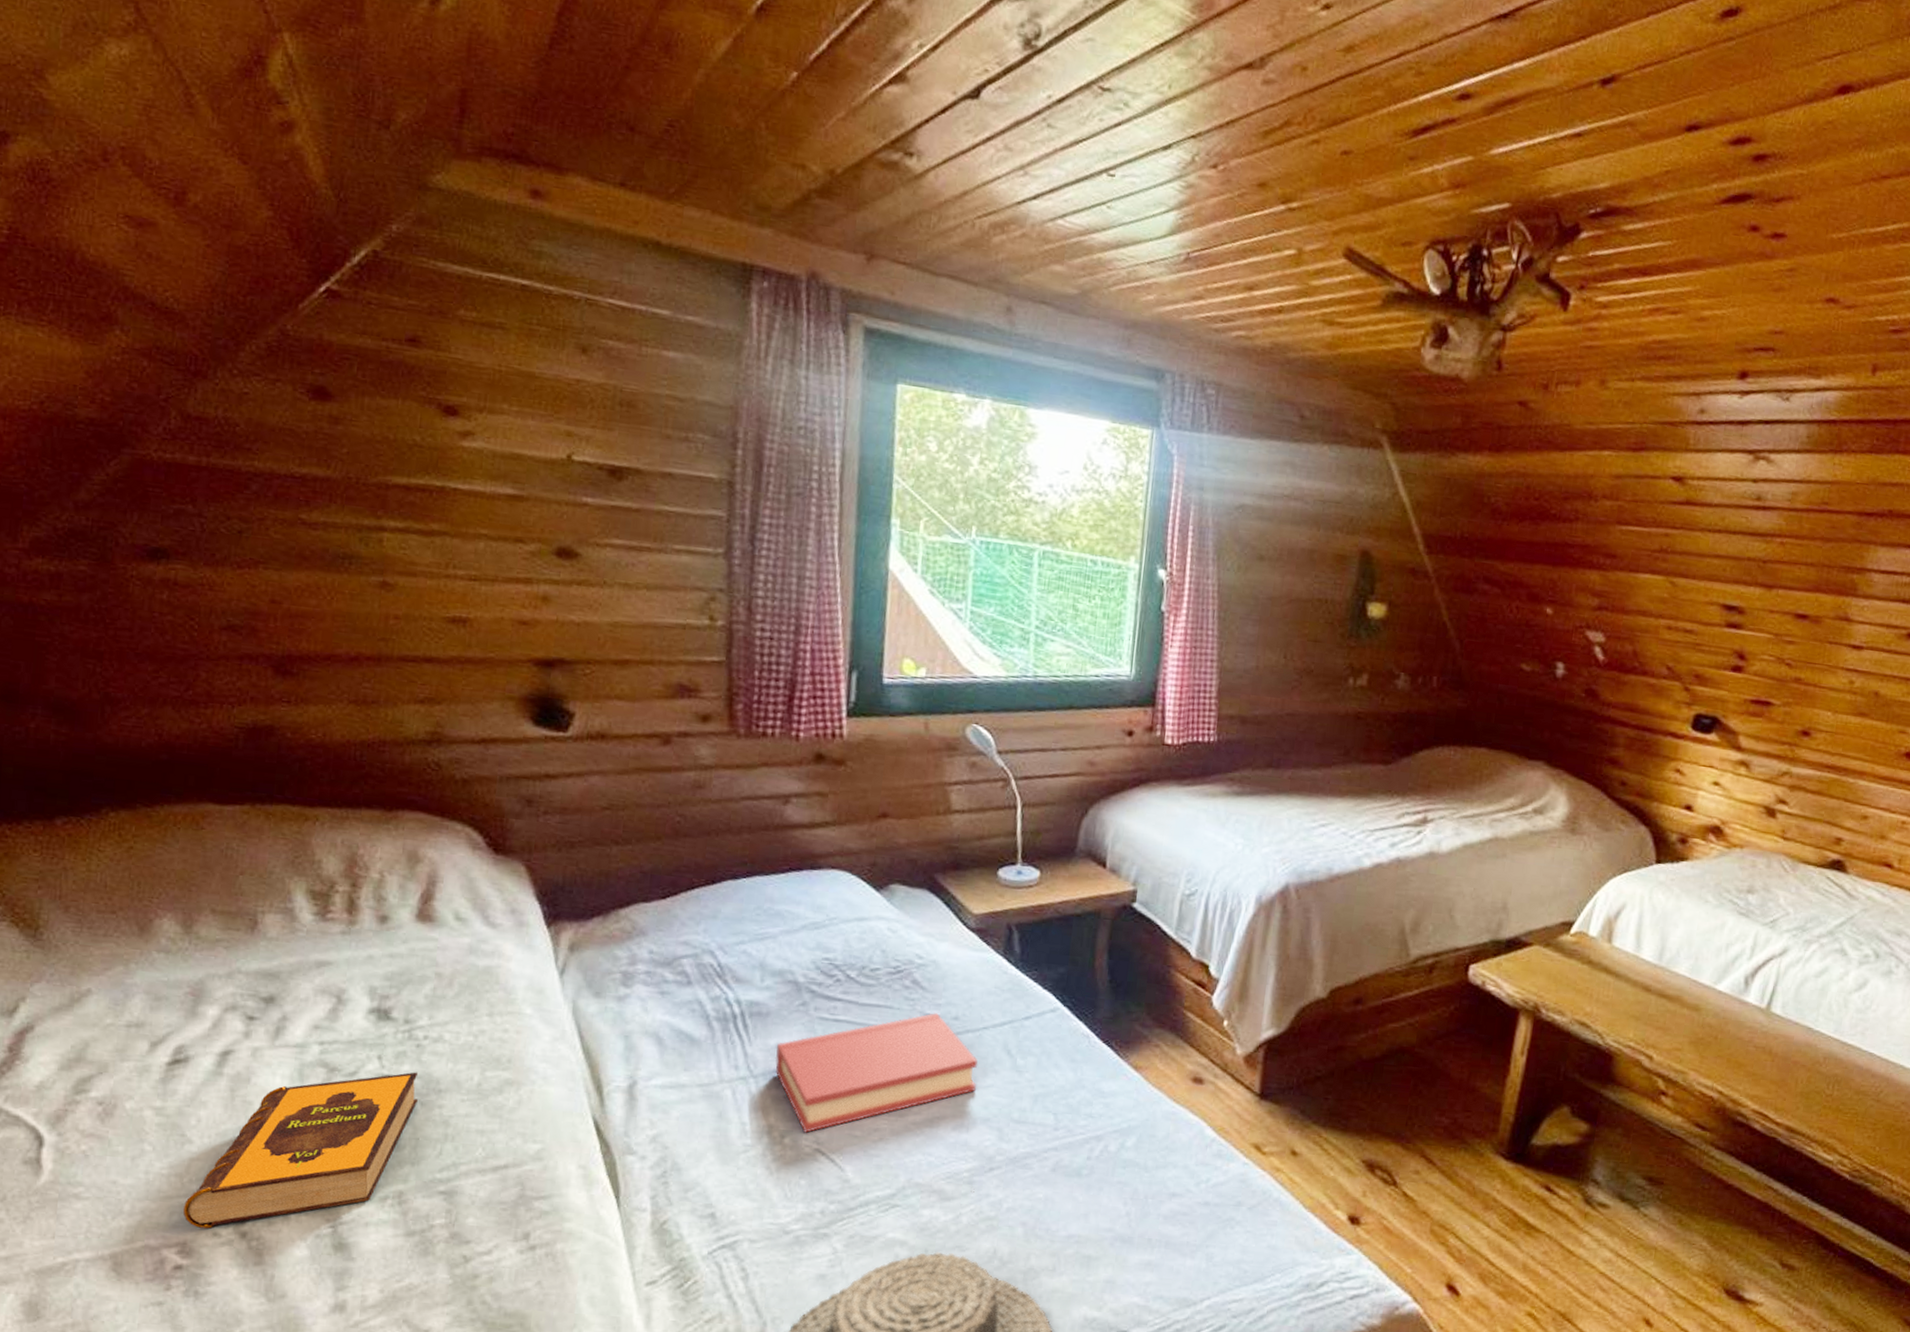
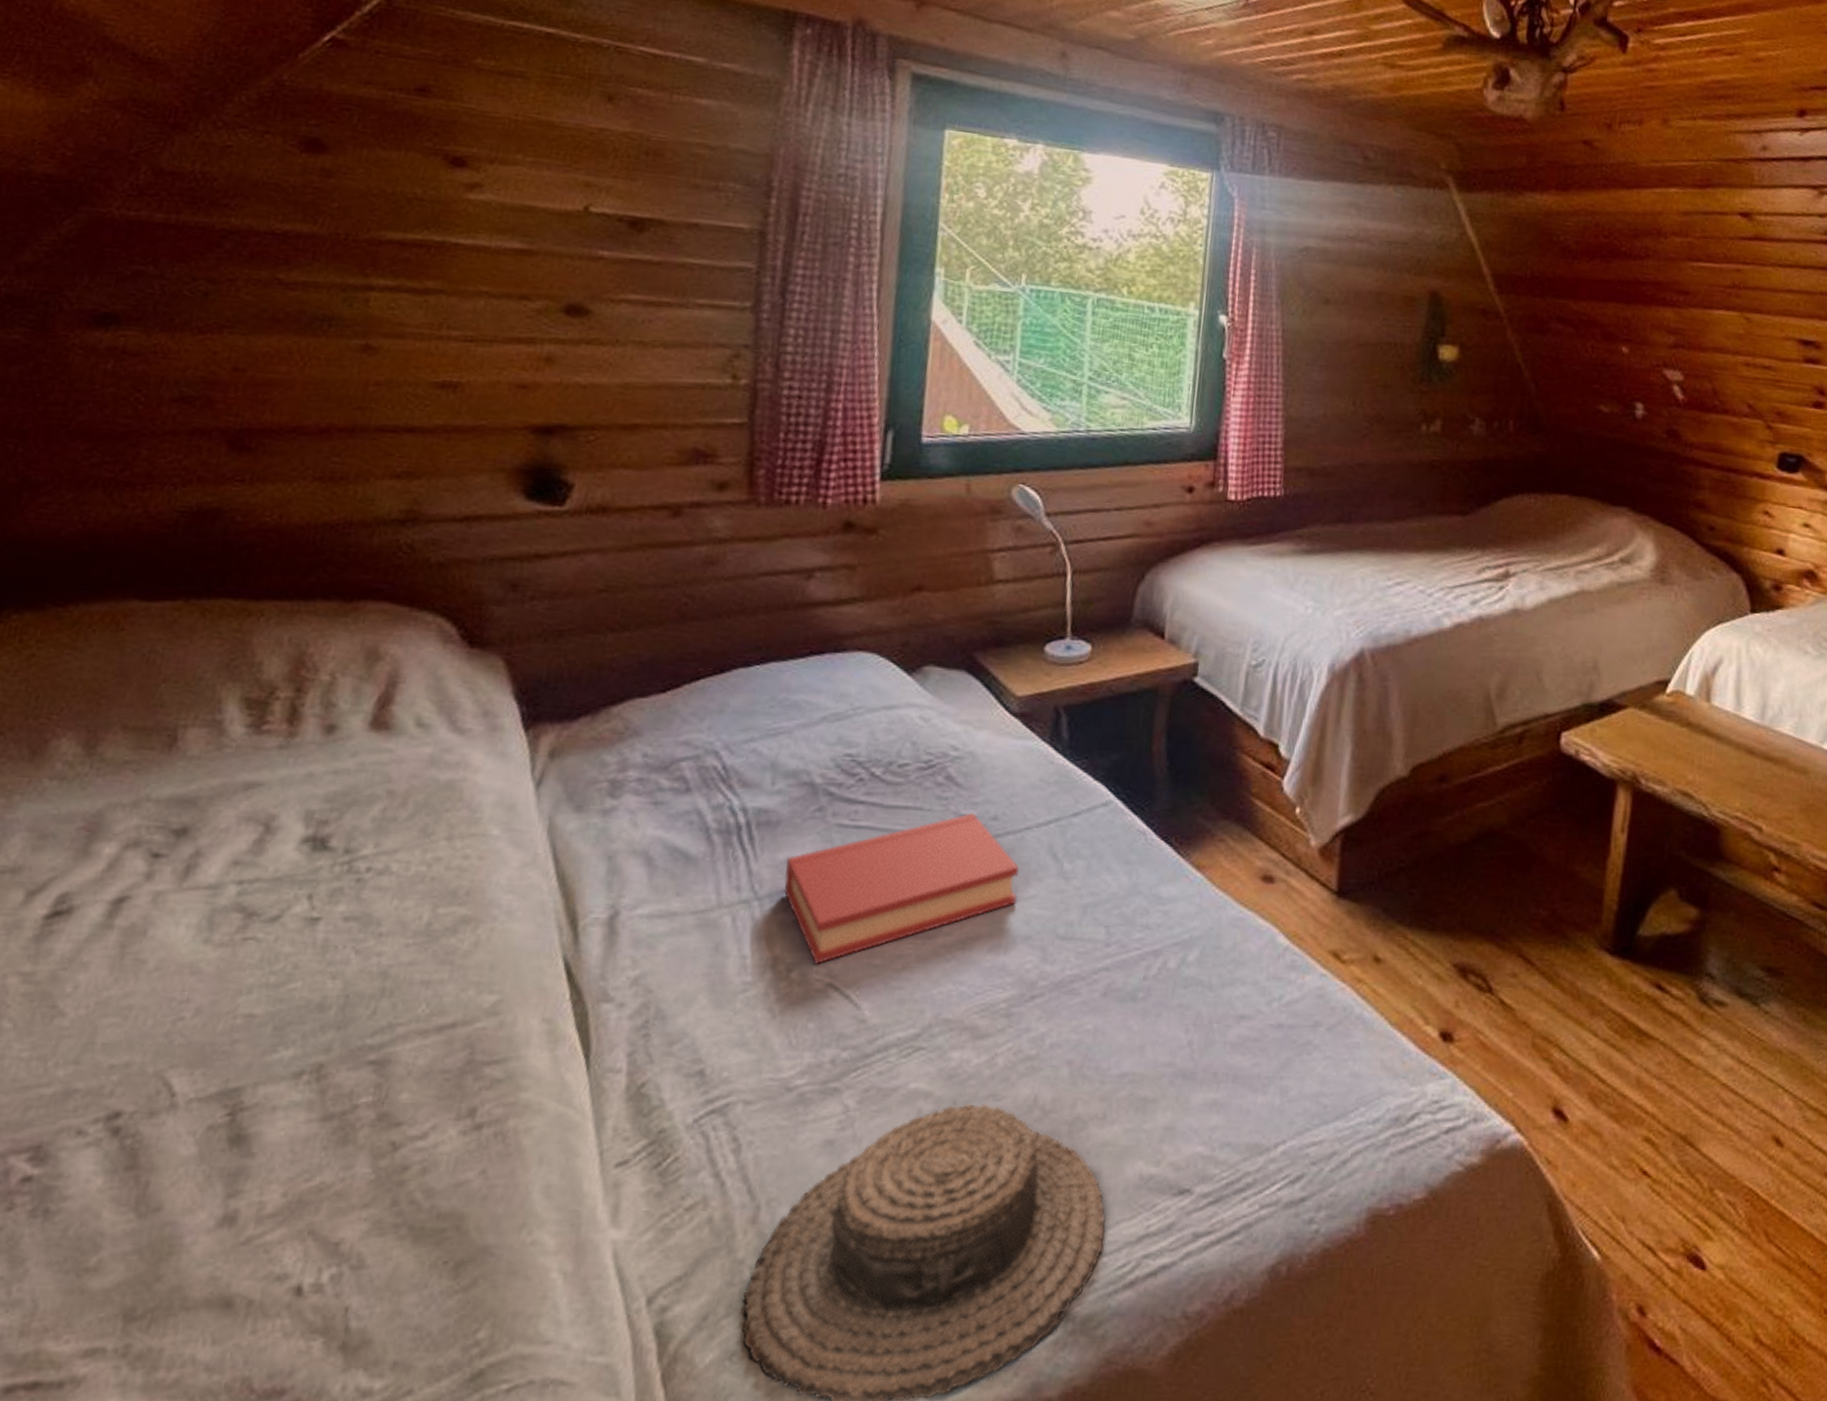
hardback book: present [182,1072,419,1229] -> none [41,912,356,1126]

